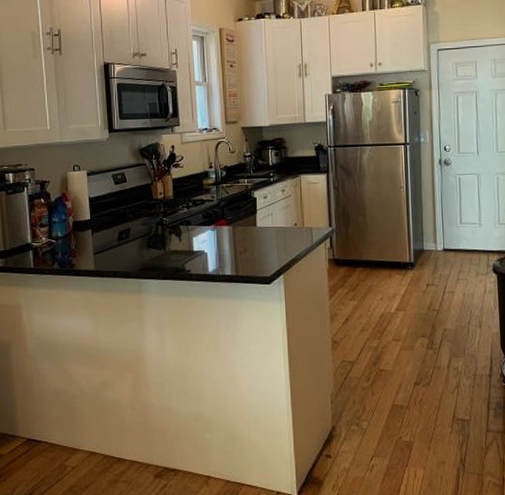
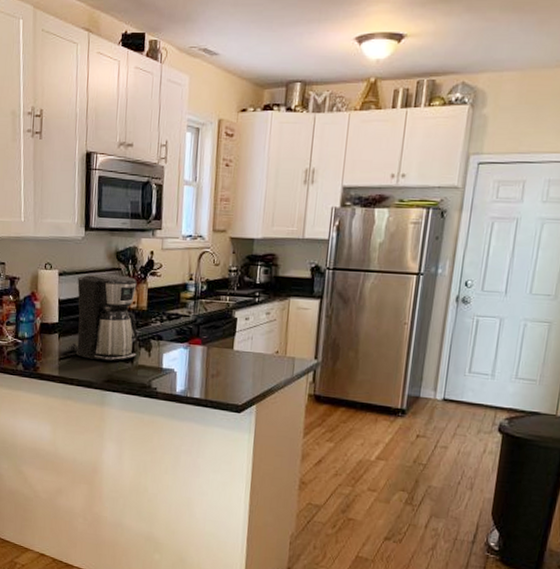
coffee maker: none [100,169,168,251] -> present [66,273,138,362]

